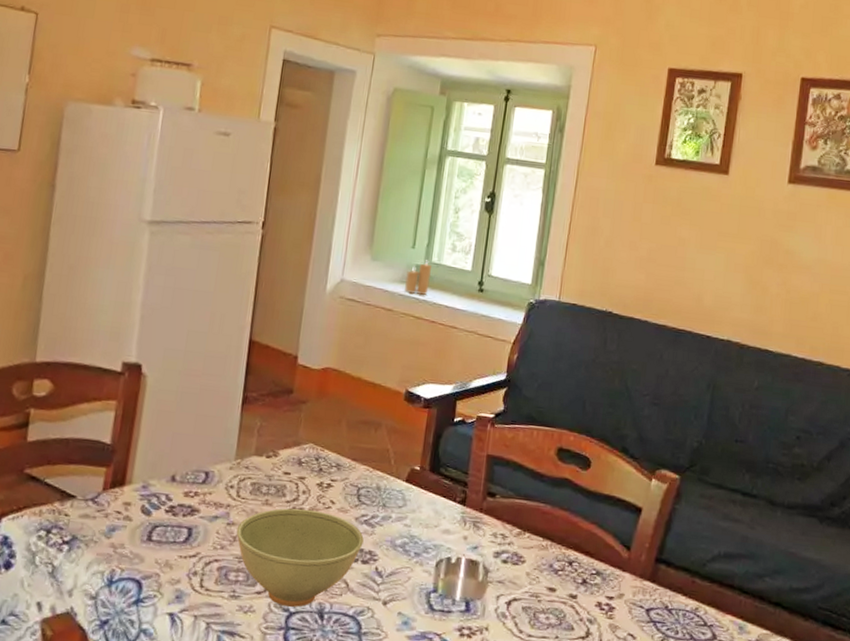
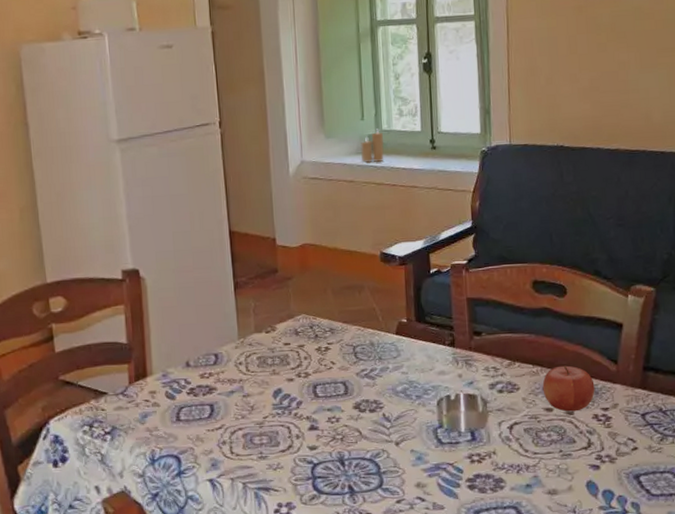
bowl: present [236,508,364,607] -> none [252,372,368,459]
fruit: none [549,543,604,596] -> present [542,365,595,412]

